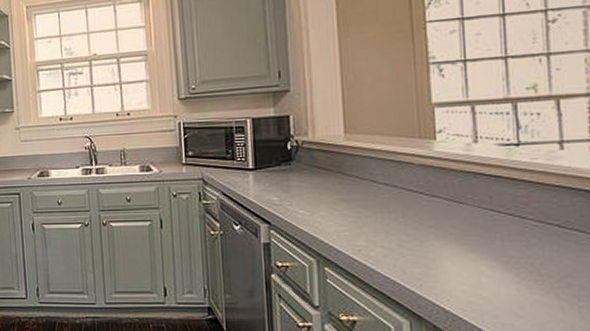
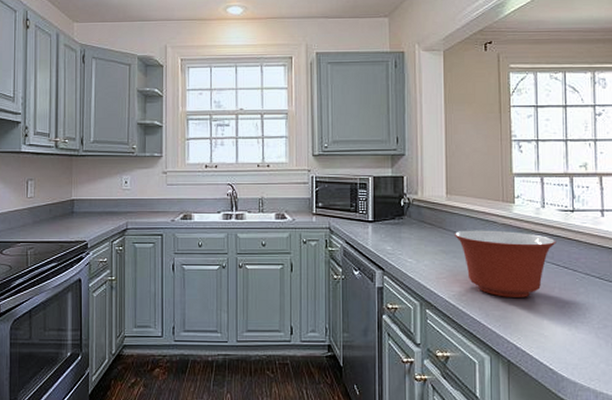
mixing bowl: none [357,172,496,252] -> present [455,230,556,297]

